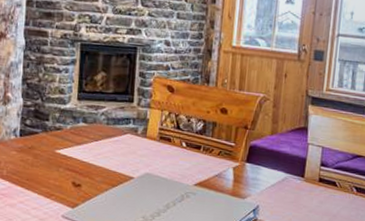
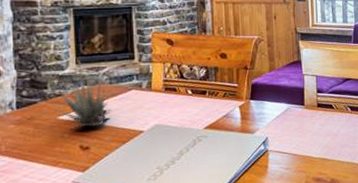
succulent plant: none [49,96,111,166] -> present [49,60,115,128]

